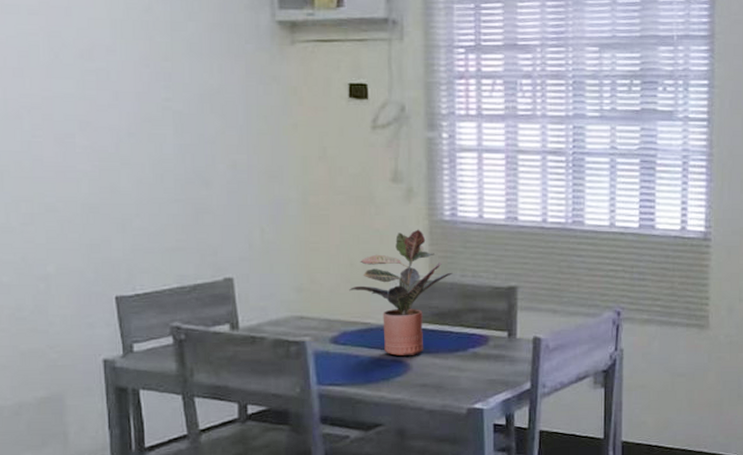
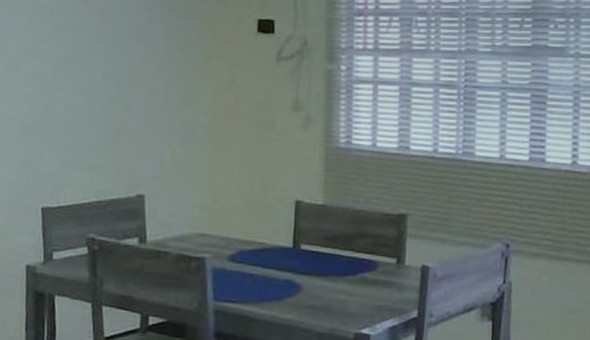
potted plant: present [349,229,453,357] -> none [248,155,345,278]

